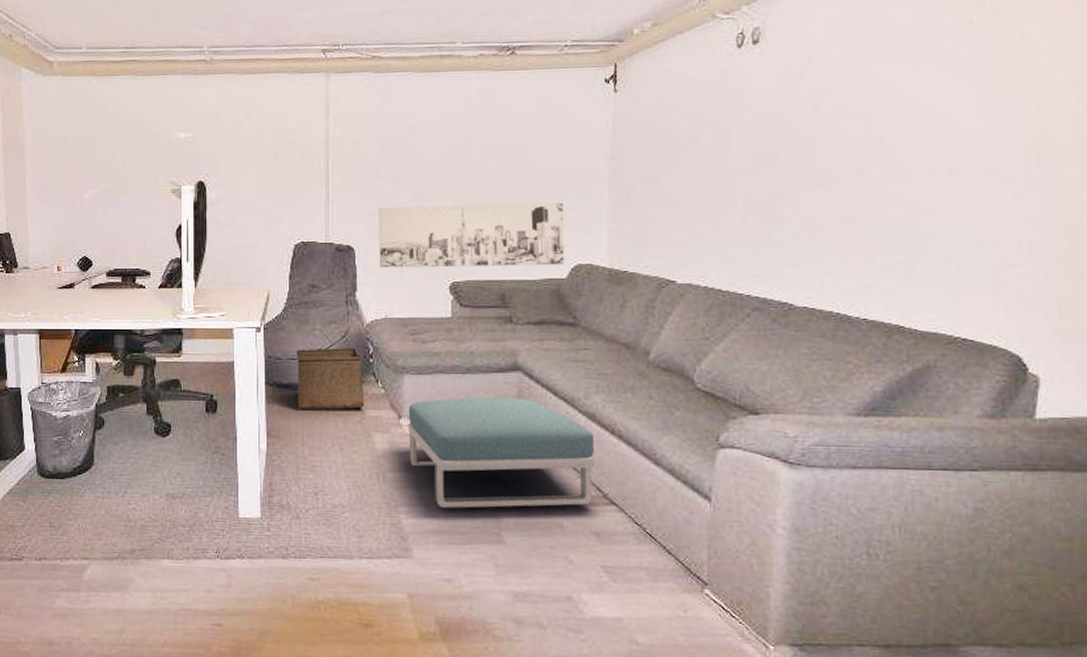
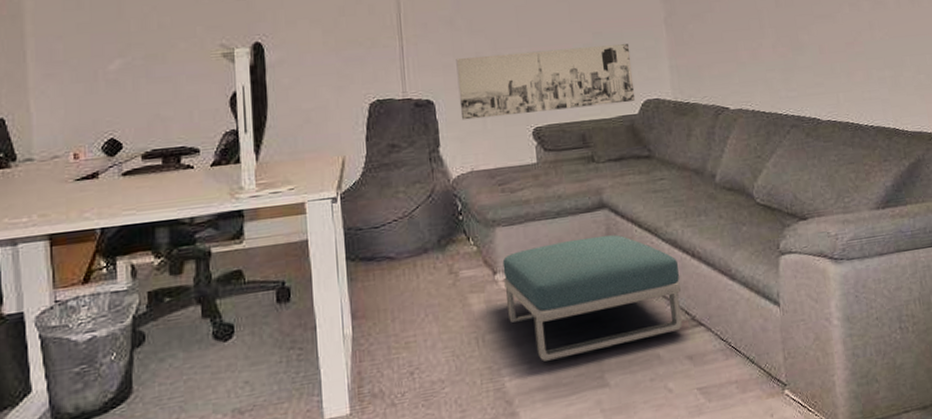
storage bin: present [296,348,365,409] -> none [378,206,458,282]

